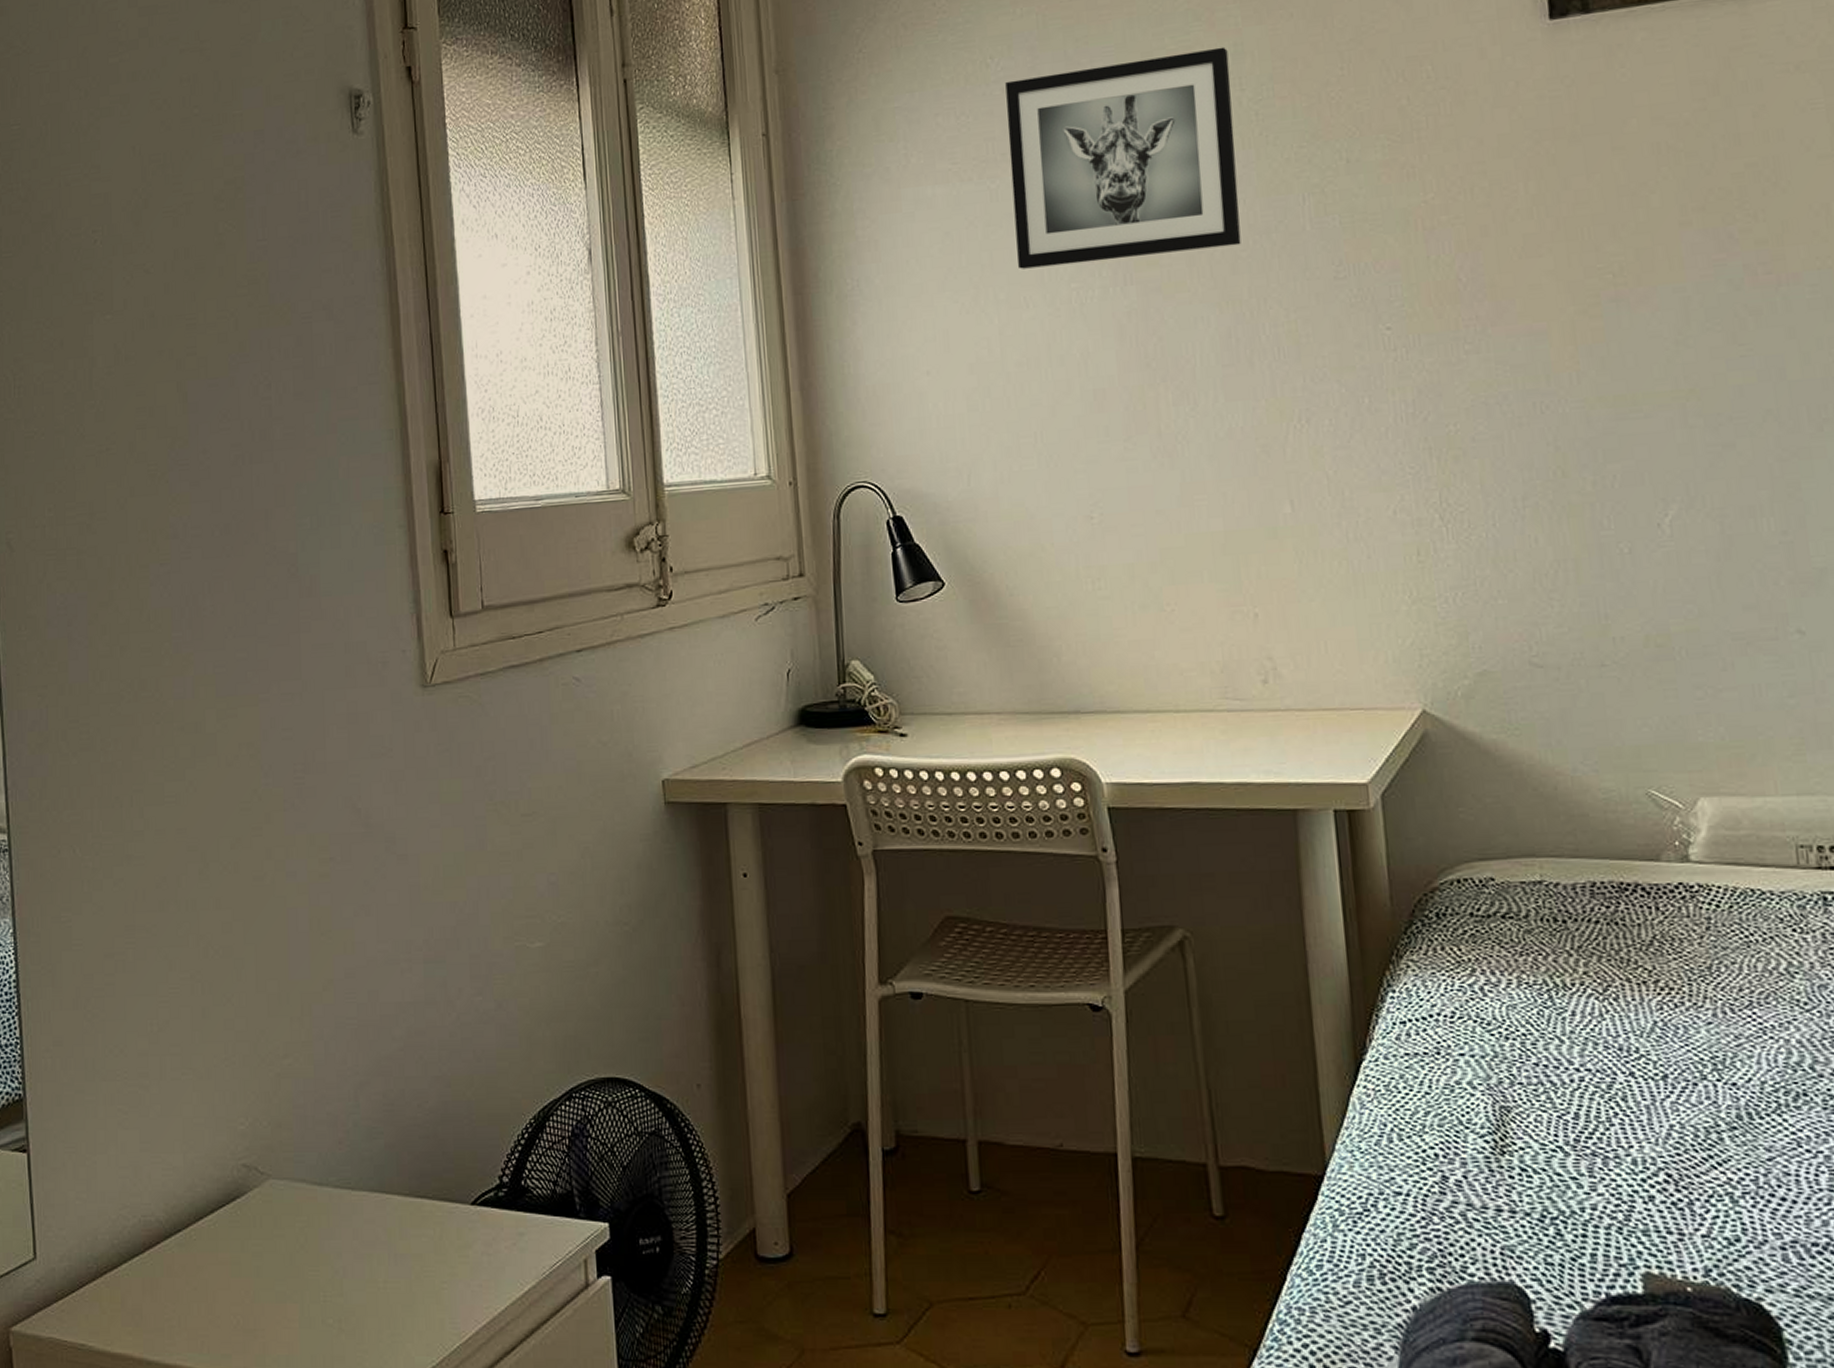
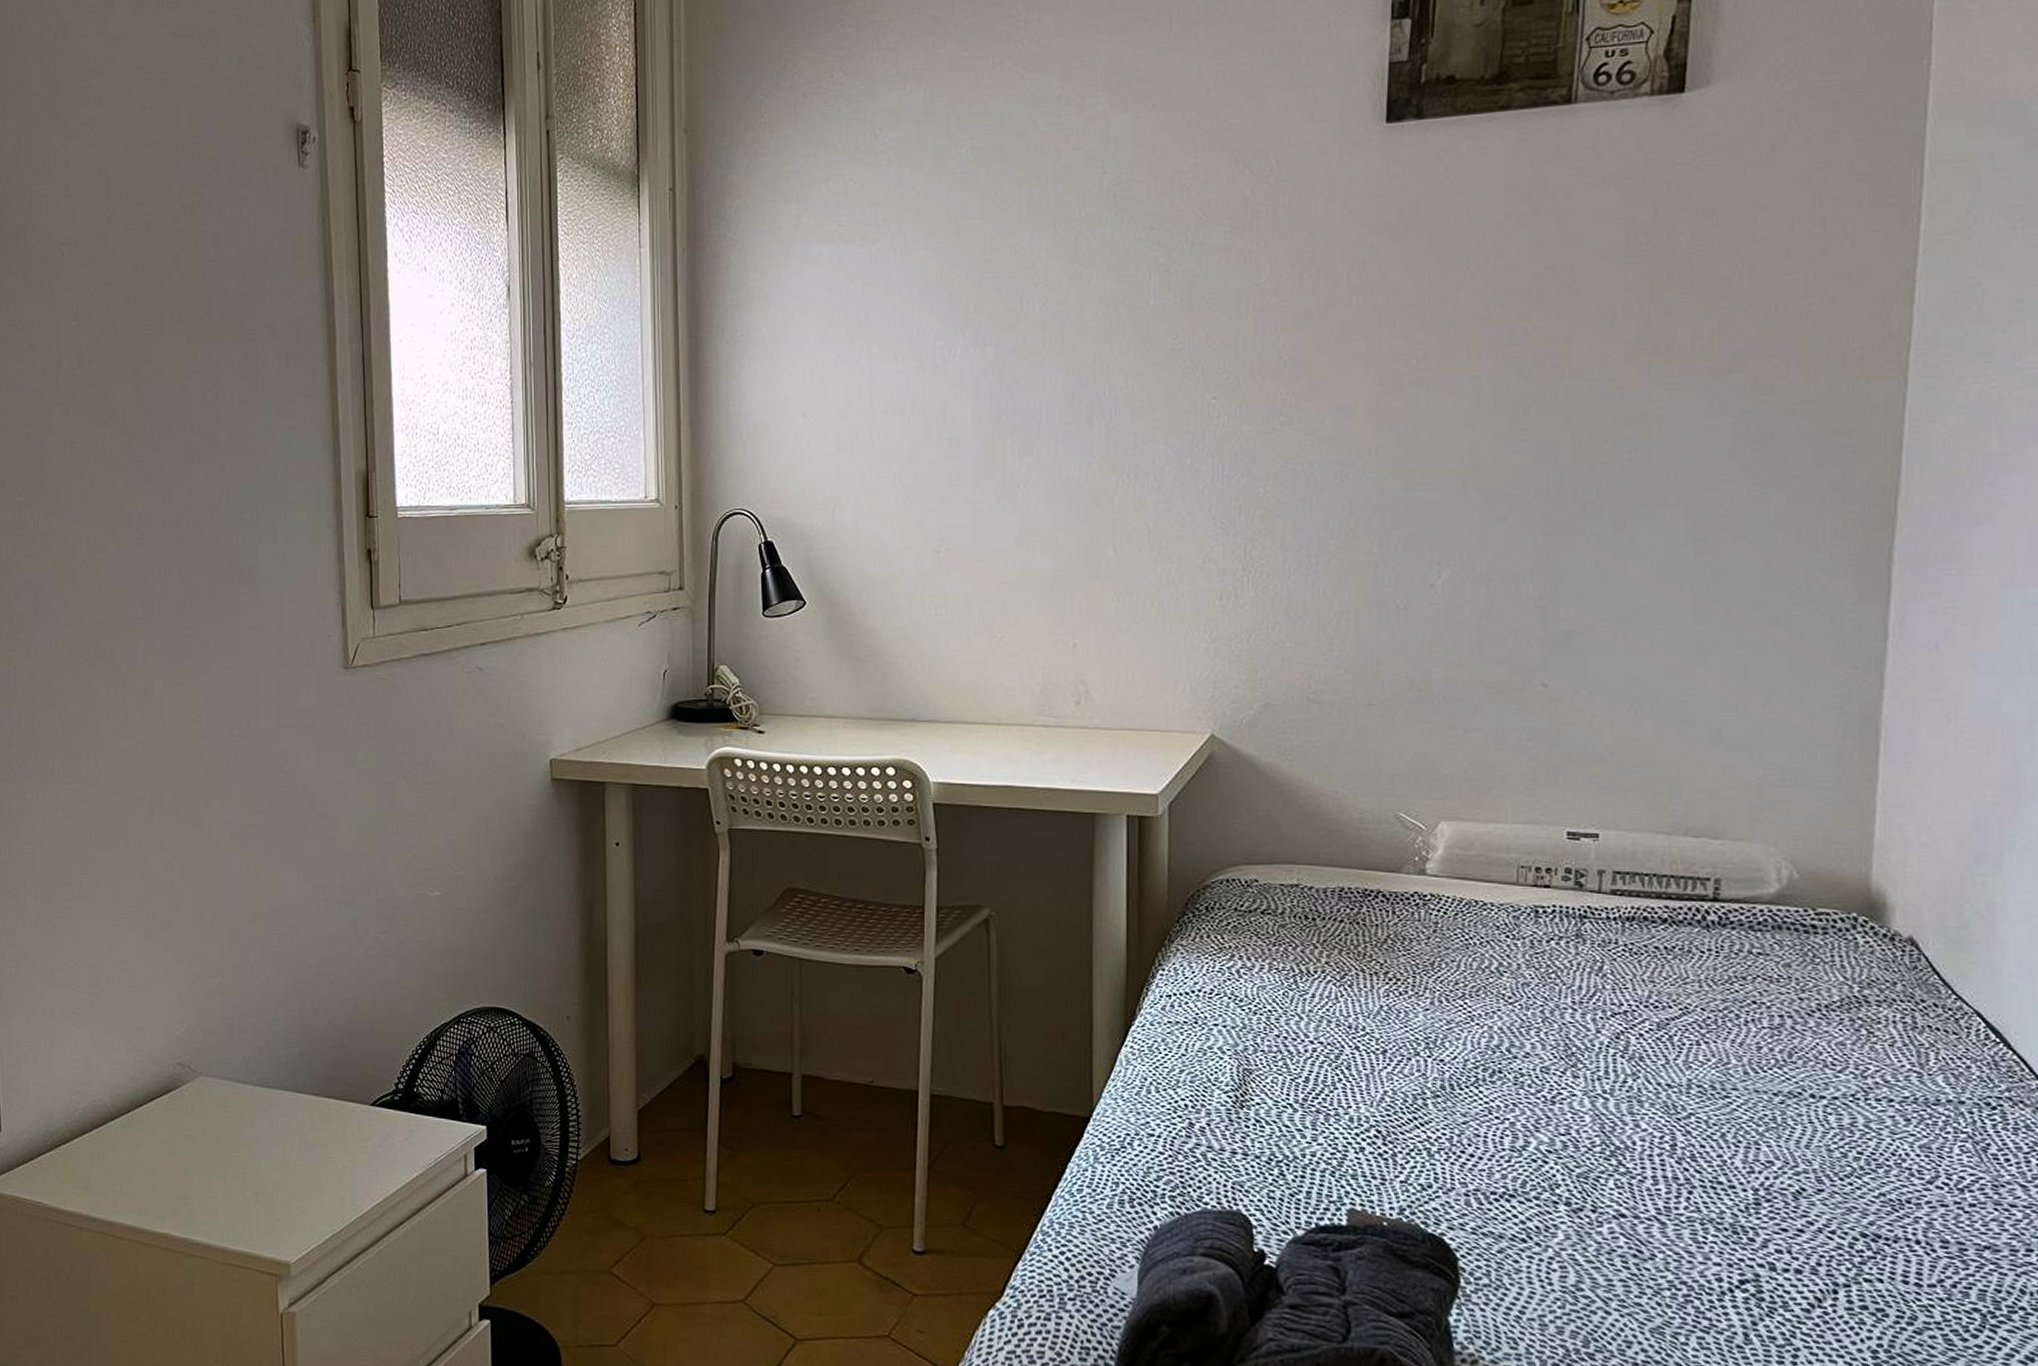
wall art: present [1005,47,1241,269] -> none [890,131,1094,326]

